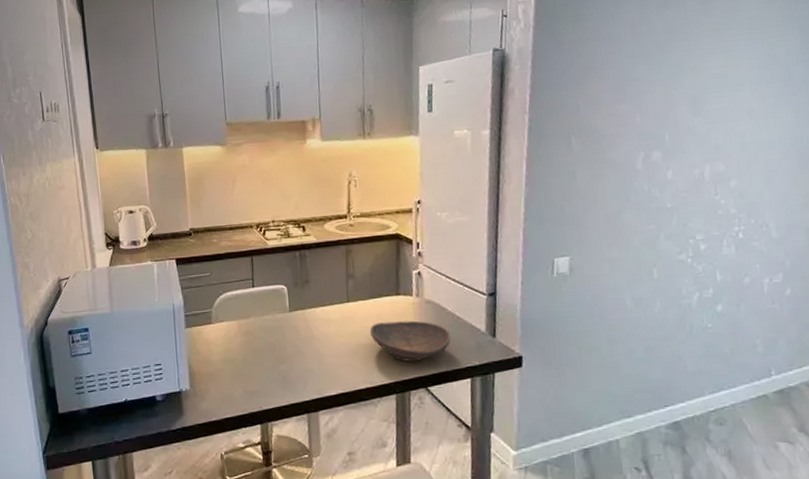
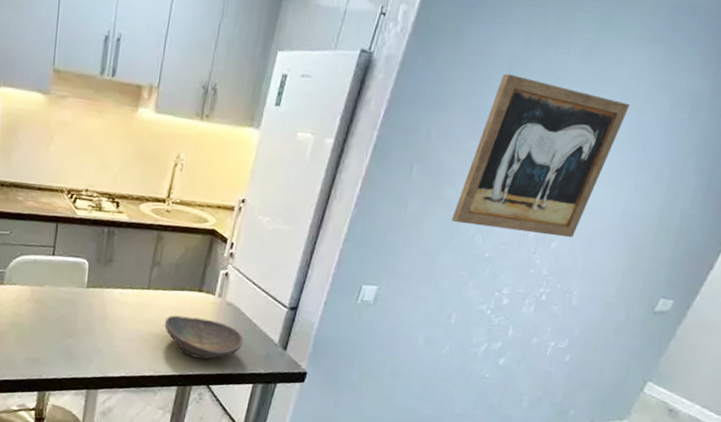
wall art: none [622,40,761,182] -> present [451,73,631,238]

